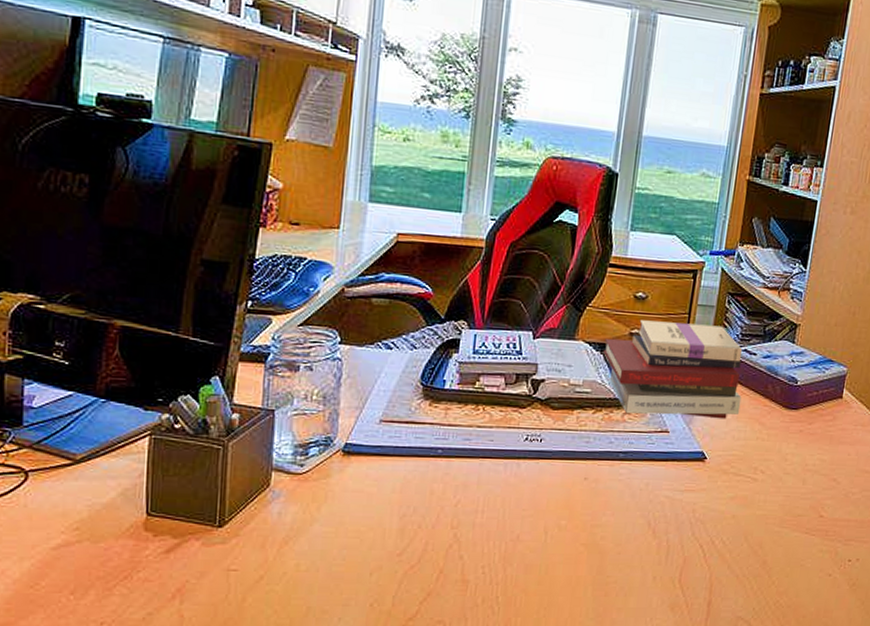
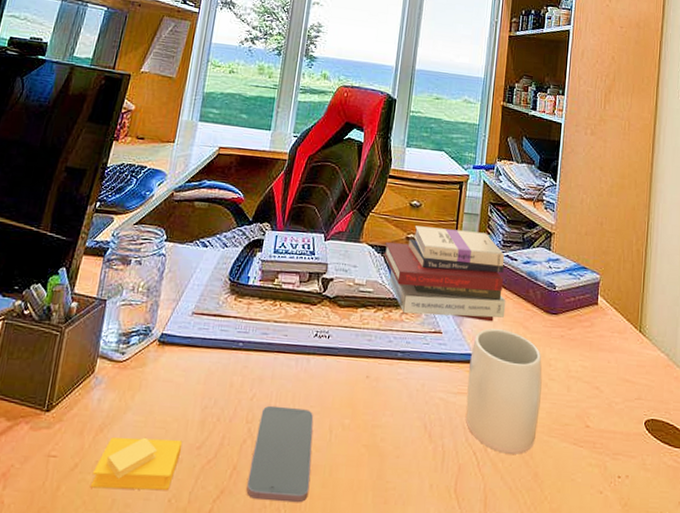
sticky notes: none [280,547,381,598] -> present [90,437,183,491]
smartphone: none [455,510,527,600] -> present [246,405,314,503]
mug: none [693,426,778,545] -> present [465,328,542,455]

